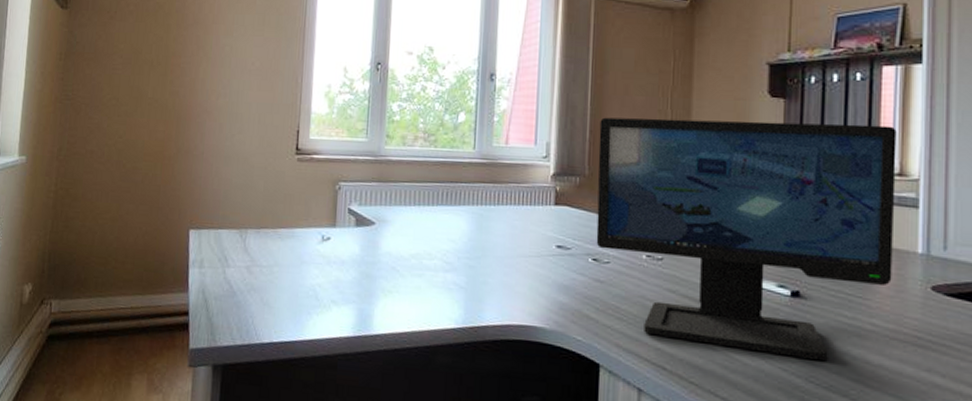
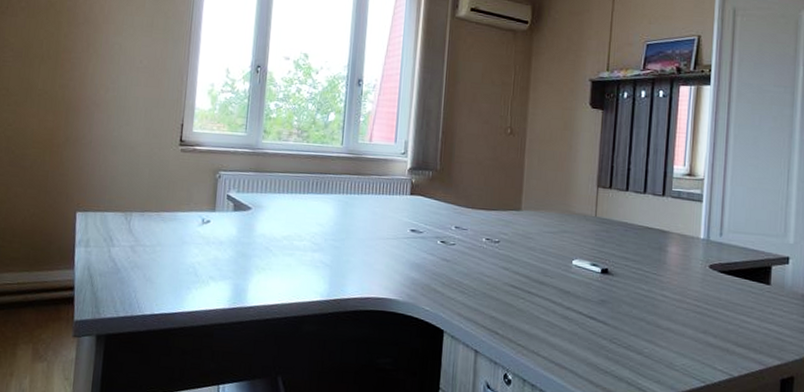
computer monitor: present [596,117,897,362] -> none [444,121,689,326]

